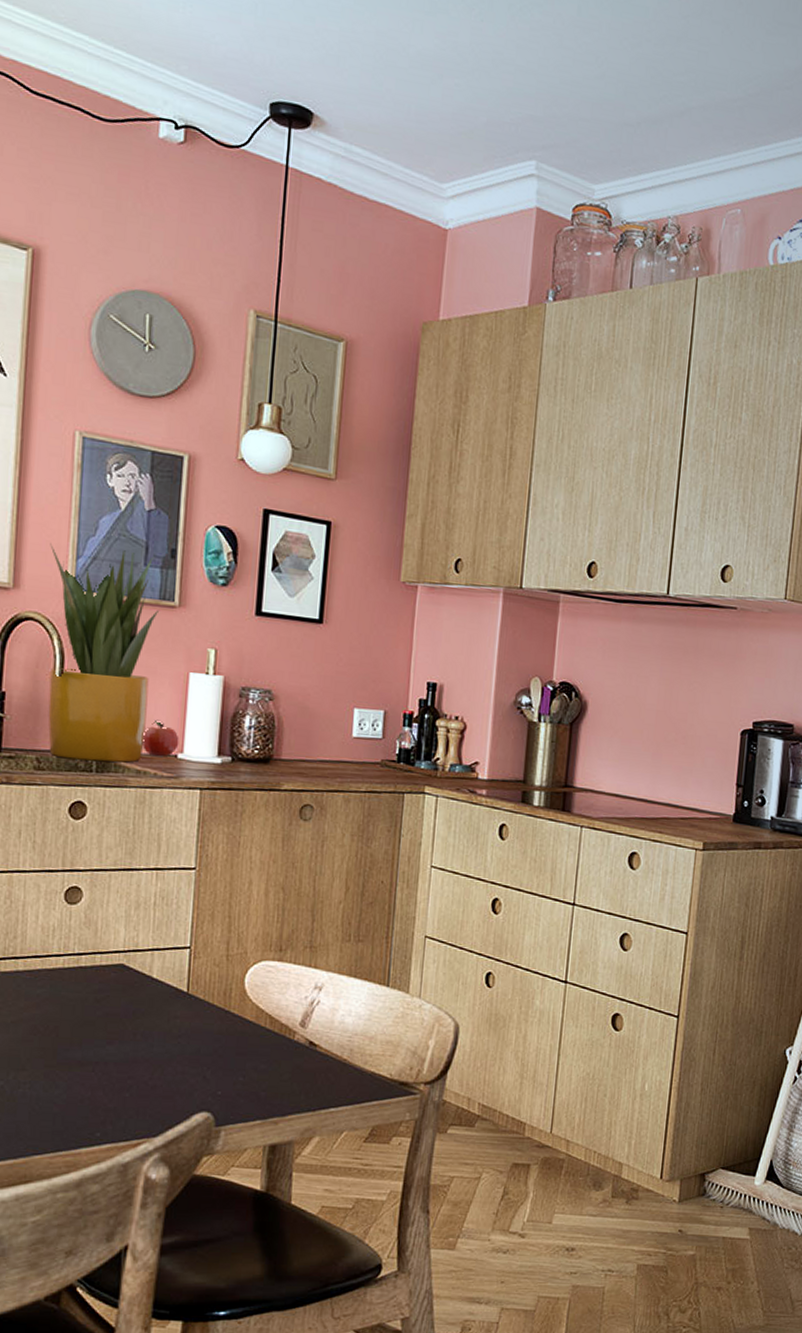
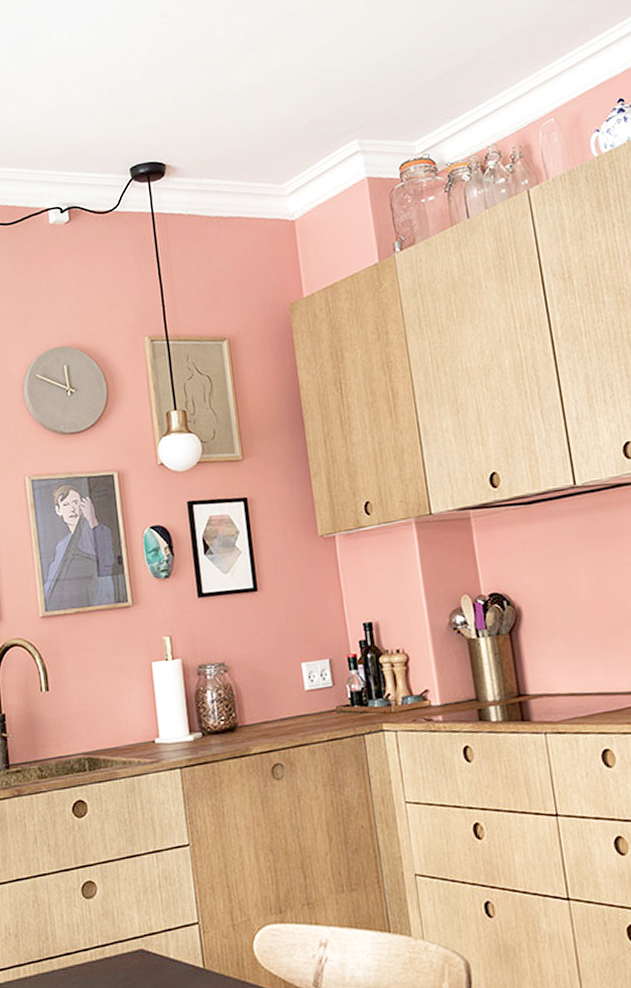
planter: present [48,543,160,763] -> none [20,567,125,764]
fruit: present [143,719,178,757] -> none [123,711,153,746]

